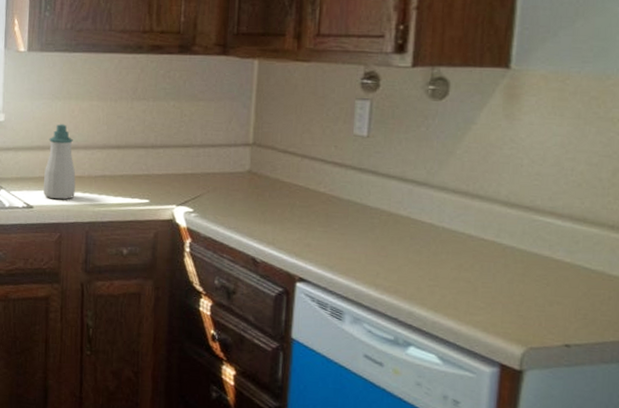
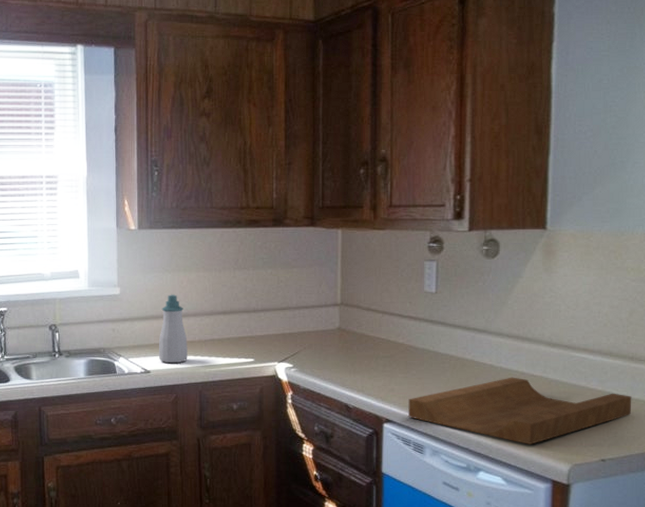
cutting board: none [326,239,610,320] -> present [408,377,632,444]

